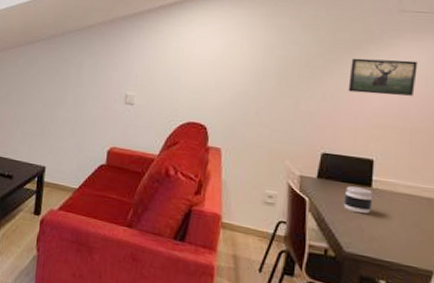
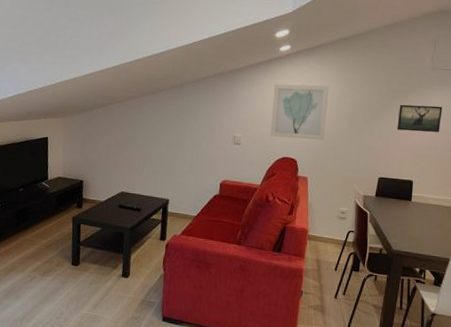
wall art: none [172,32,251,102] -> present [270,83,330,140]
jar: present [343,186,373,214] -> none [393,201,413,221]

